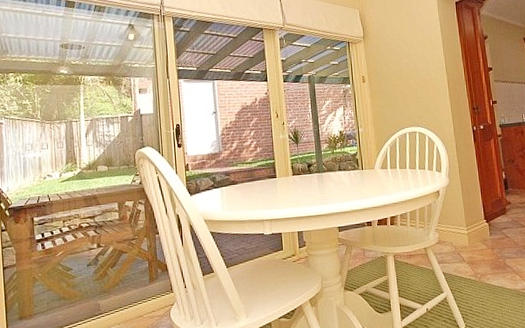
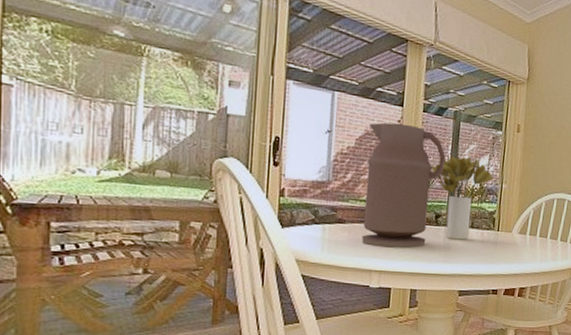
water jug: none [243,95,308,199] -> present [361,122,446,248]
flower bouquet: none [296,111,353,183] -> present [430,155,497,240]

